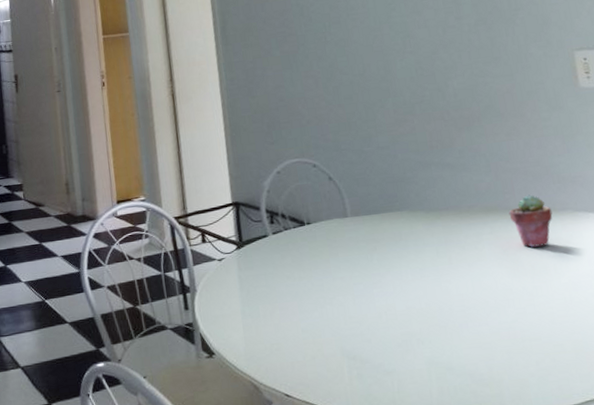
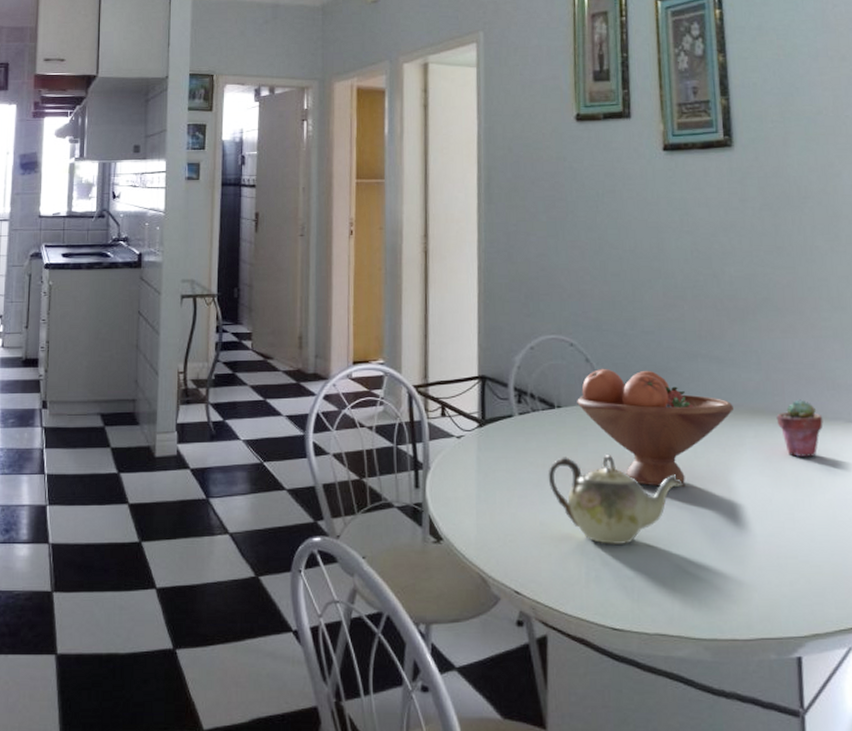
teapot: none [304,261,432,344] -> present [548,454,686,546]
fruit bowl: none [324,182,469,287] -> present [577,369,733,485]

